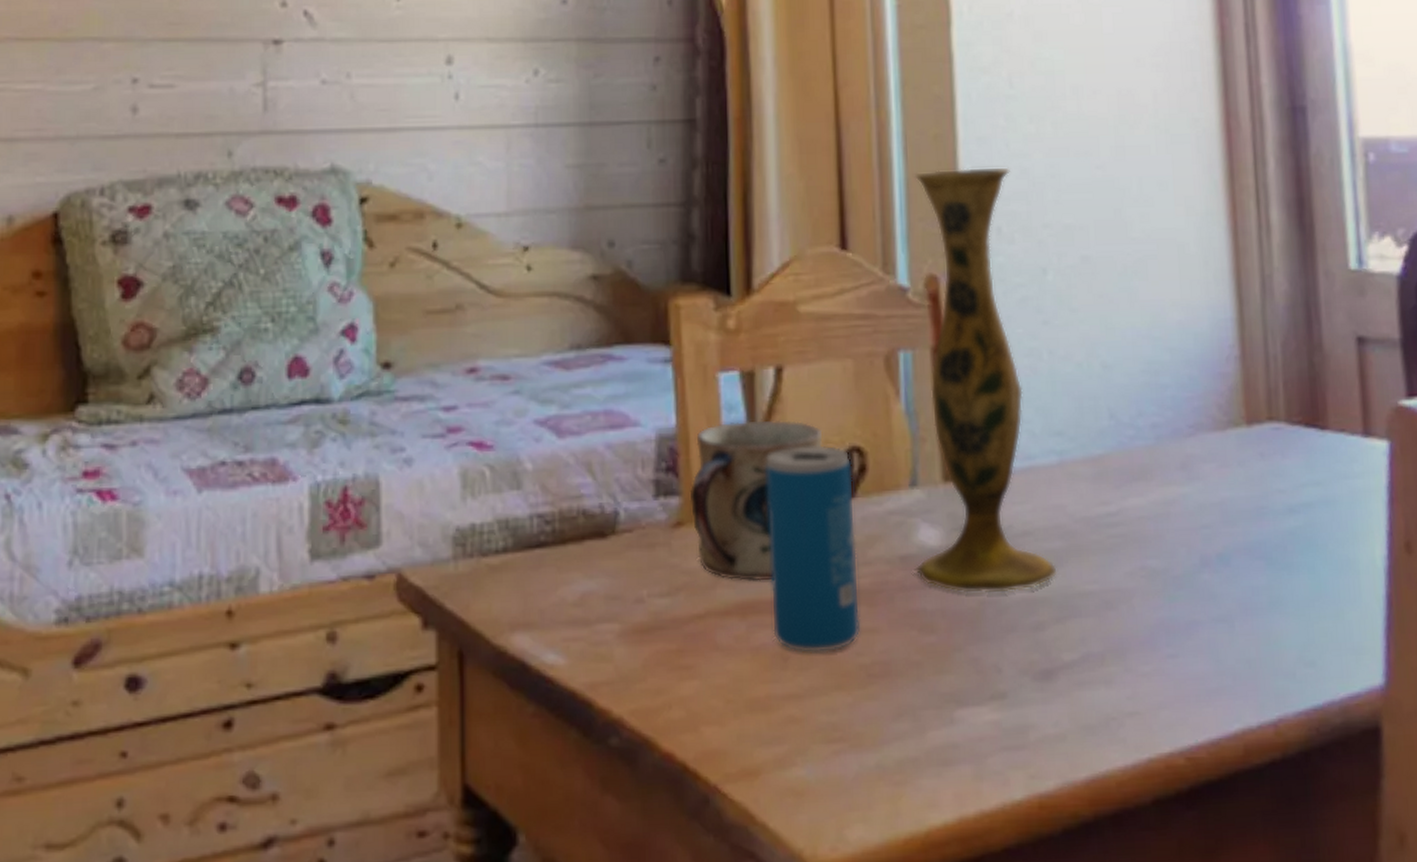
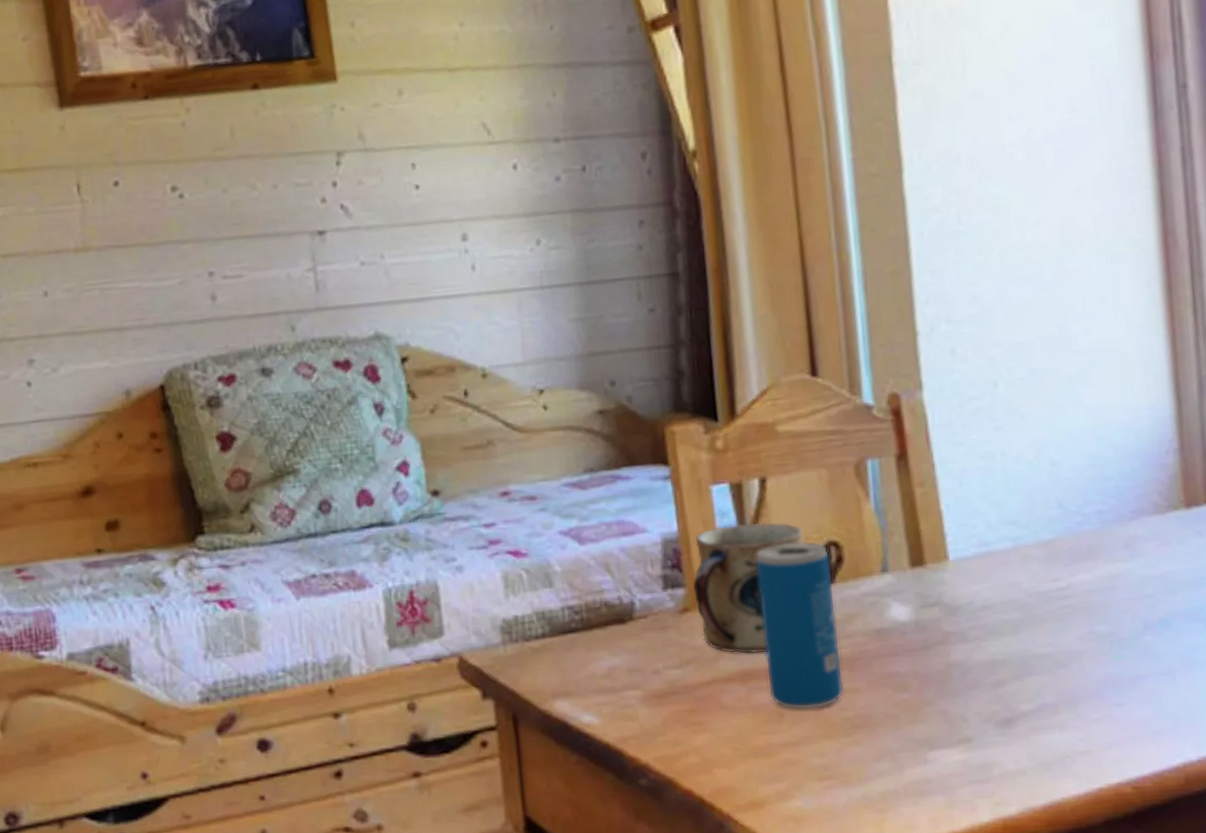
vase: present [913,167,1057,594] -> none [875,295,1014,659]

